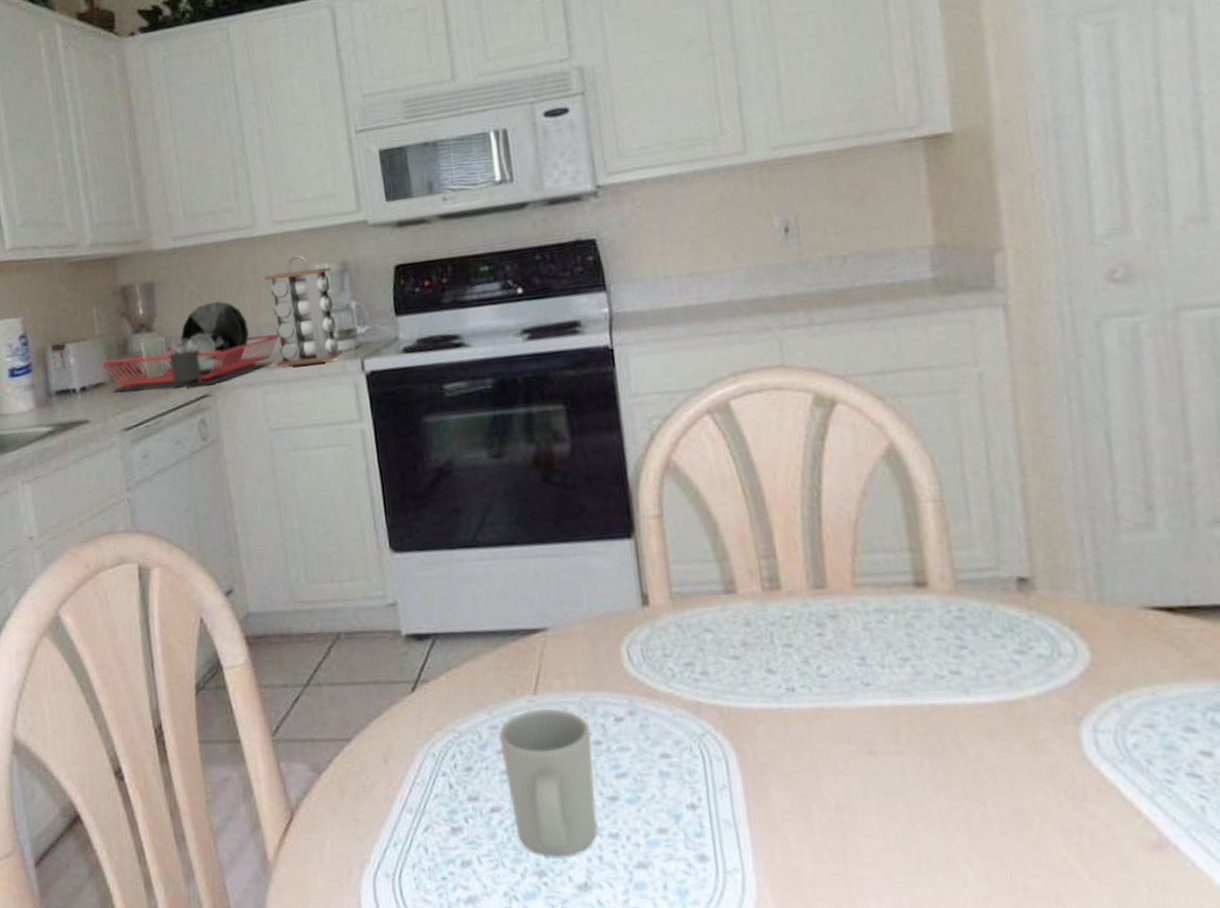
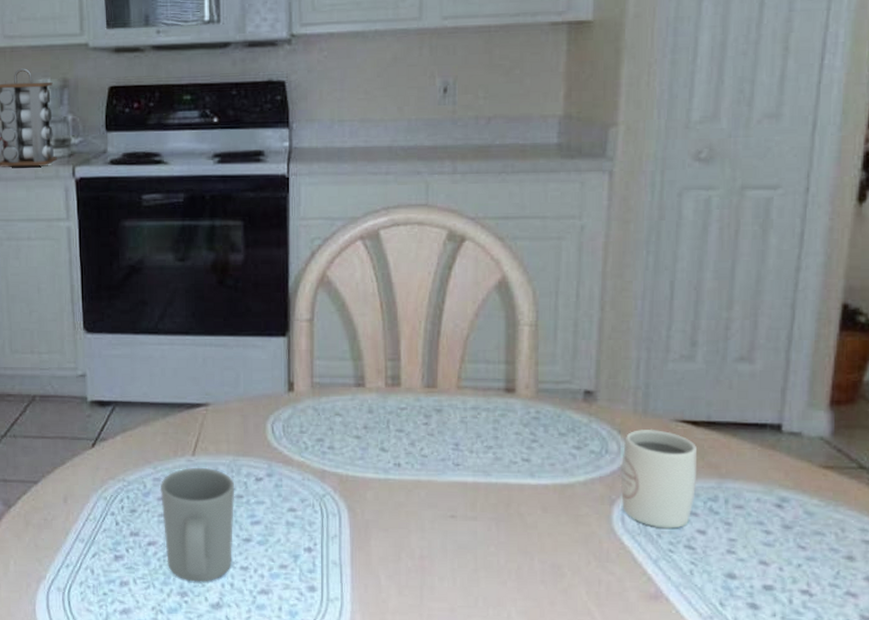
mug: none [1081,620,1189,752] -> present [620,428,698,529]

